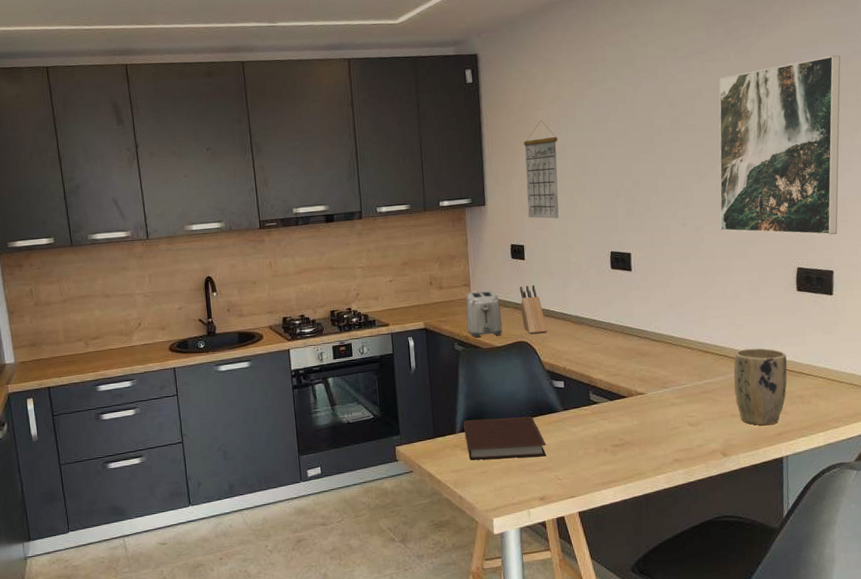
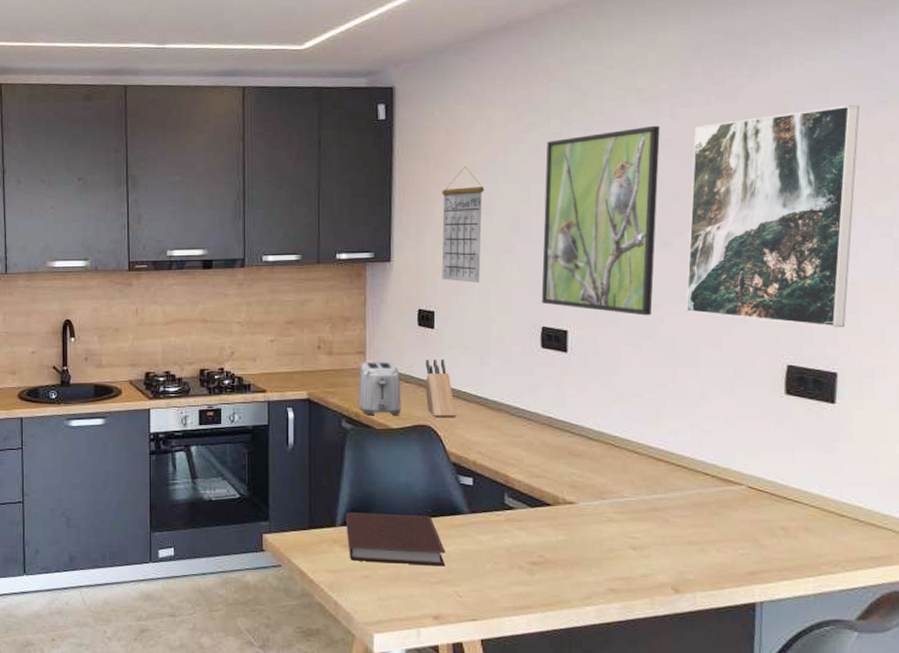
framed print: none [605,78,695,237] -> present [541,125,660,316]
plant pot: present [733,348,787,426] -> none [694,461,768,560]

